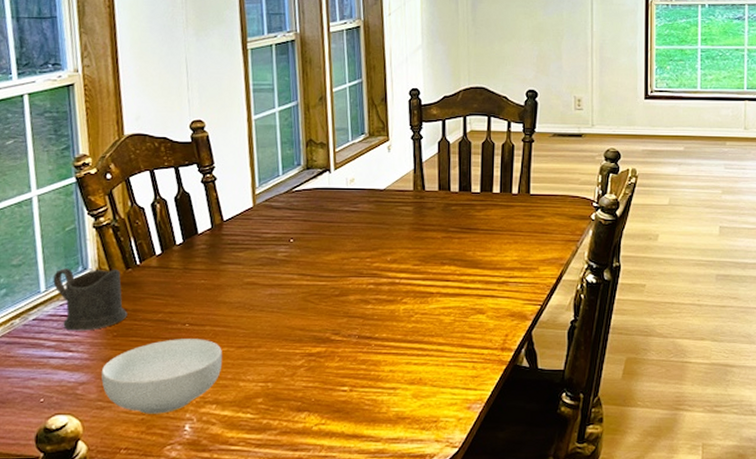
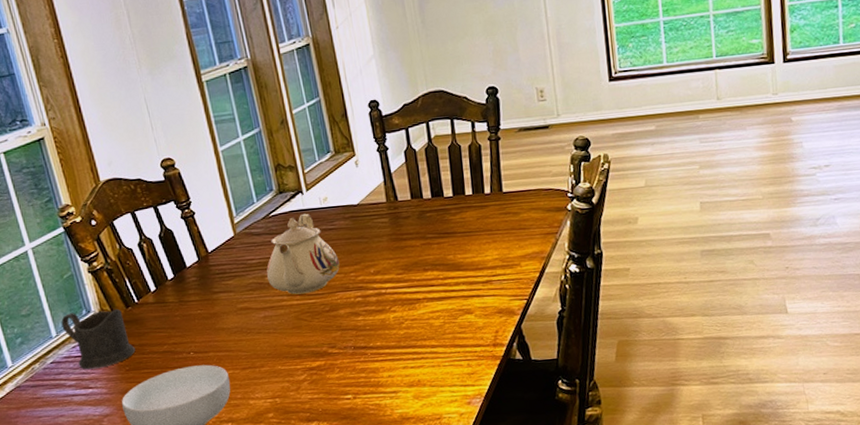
teapot: none [280,192,357,275] -> present [266,213,340,295]

